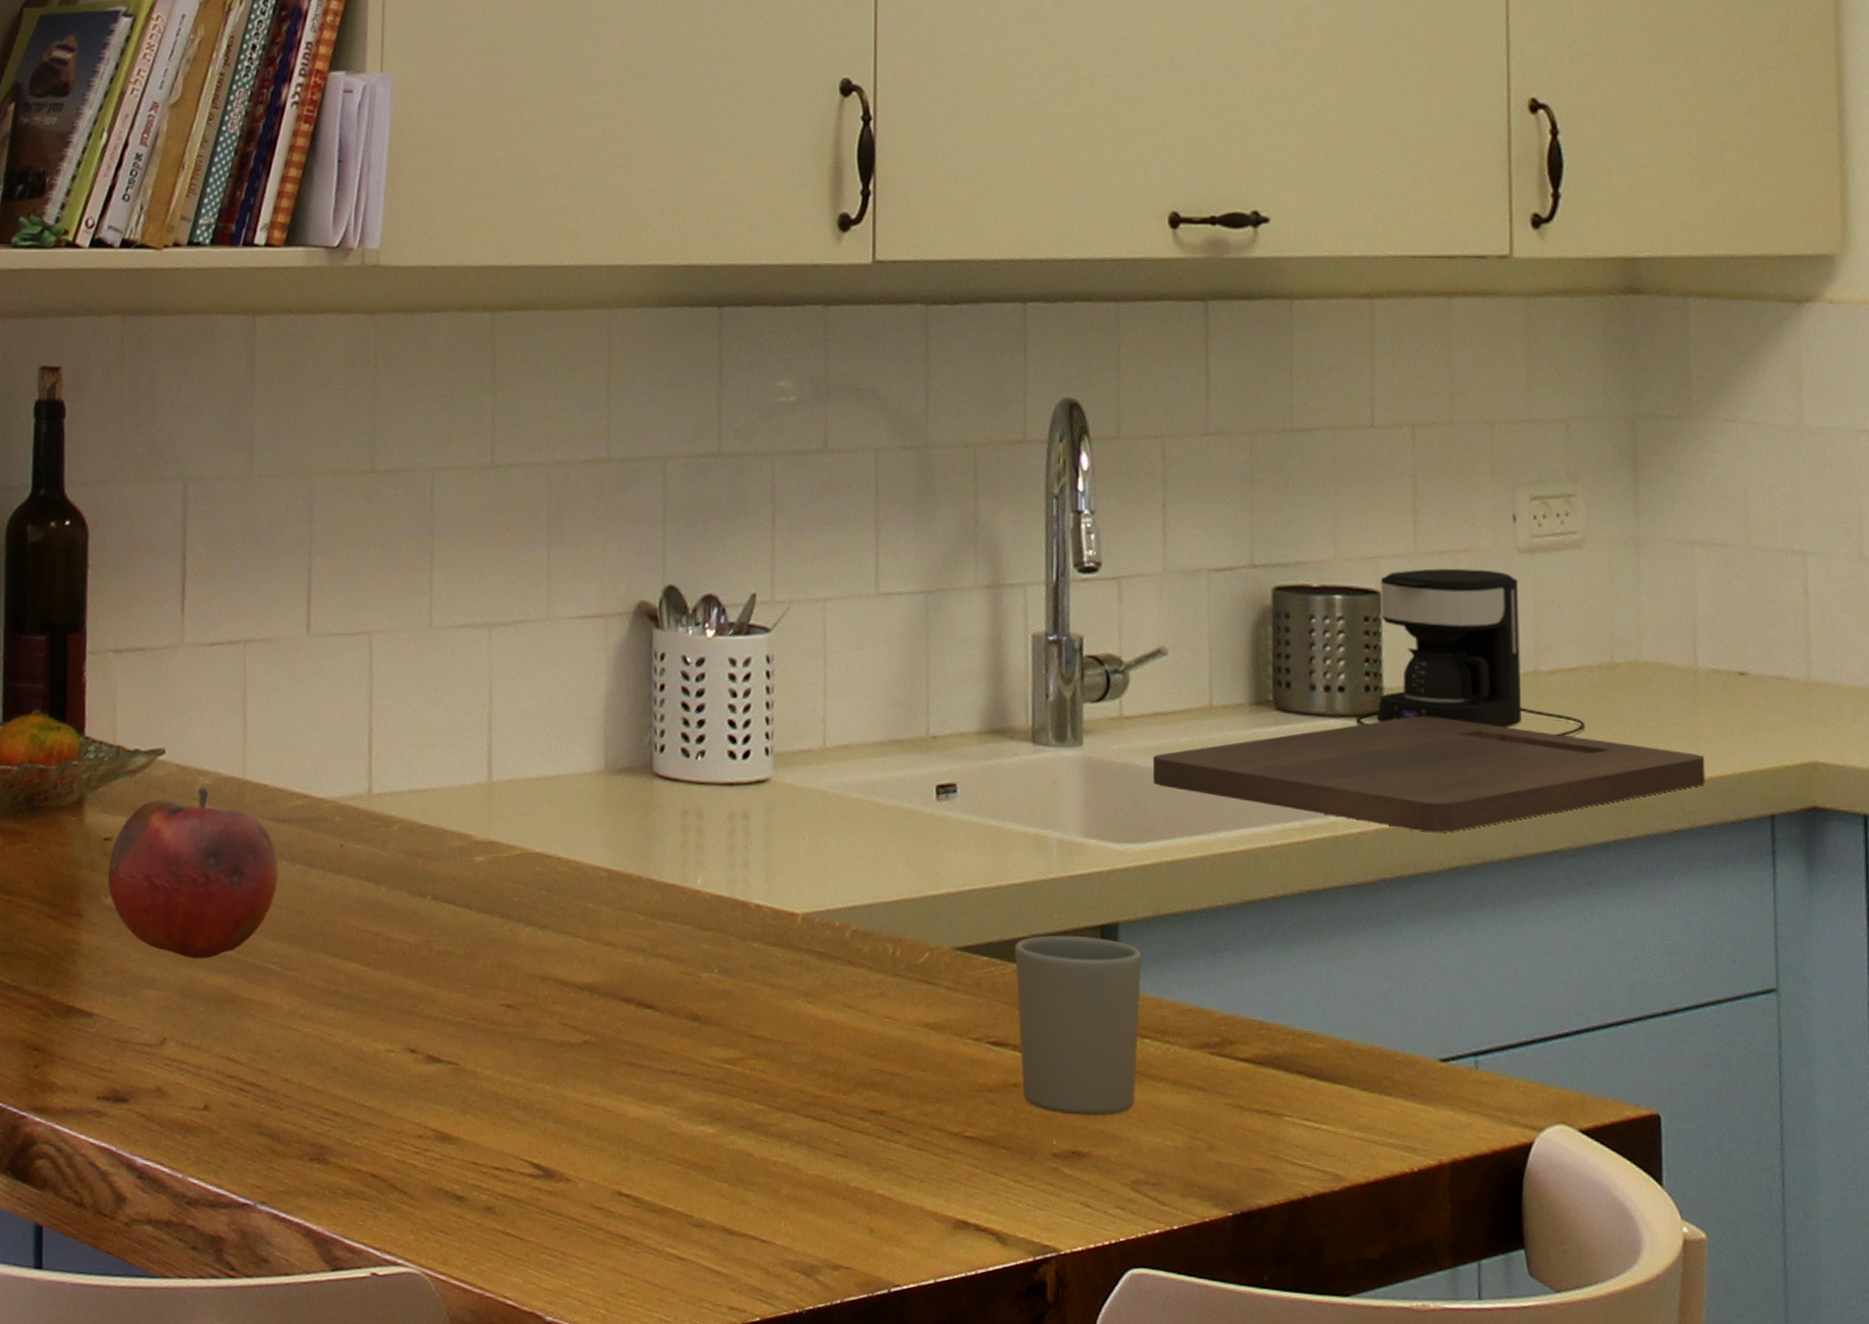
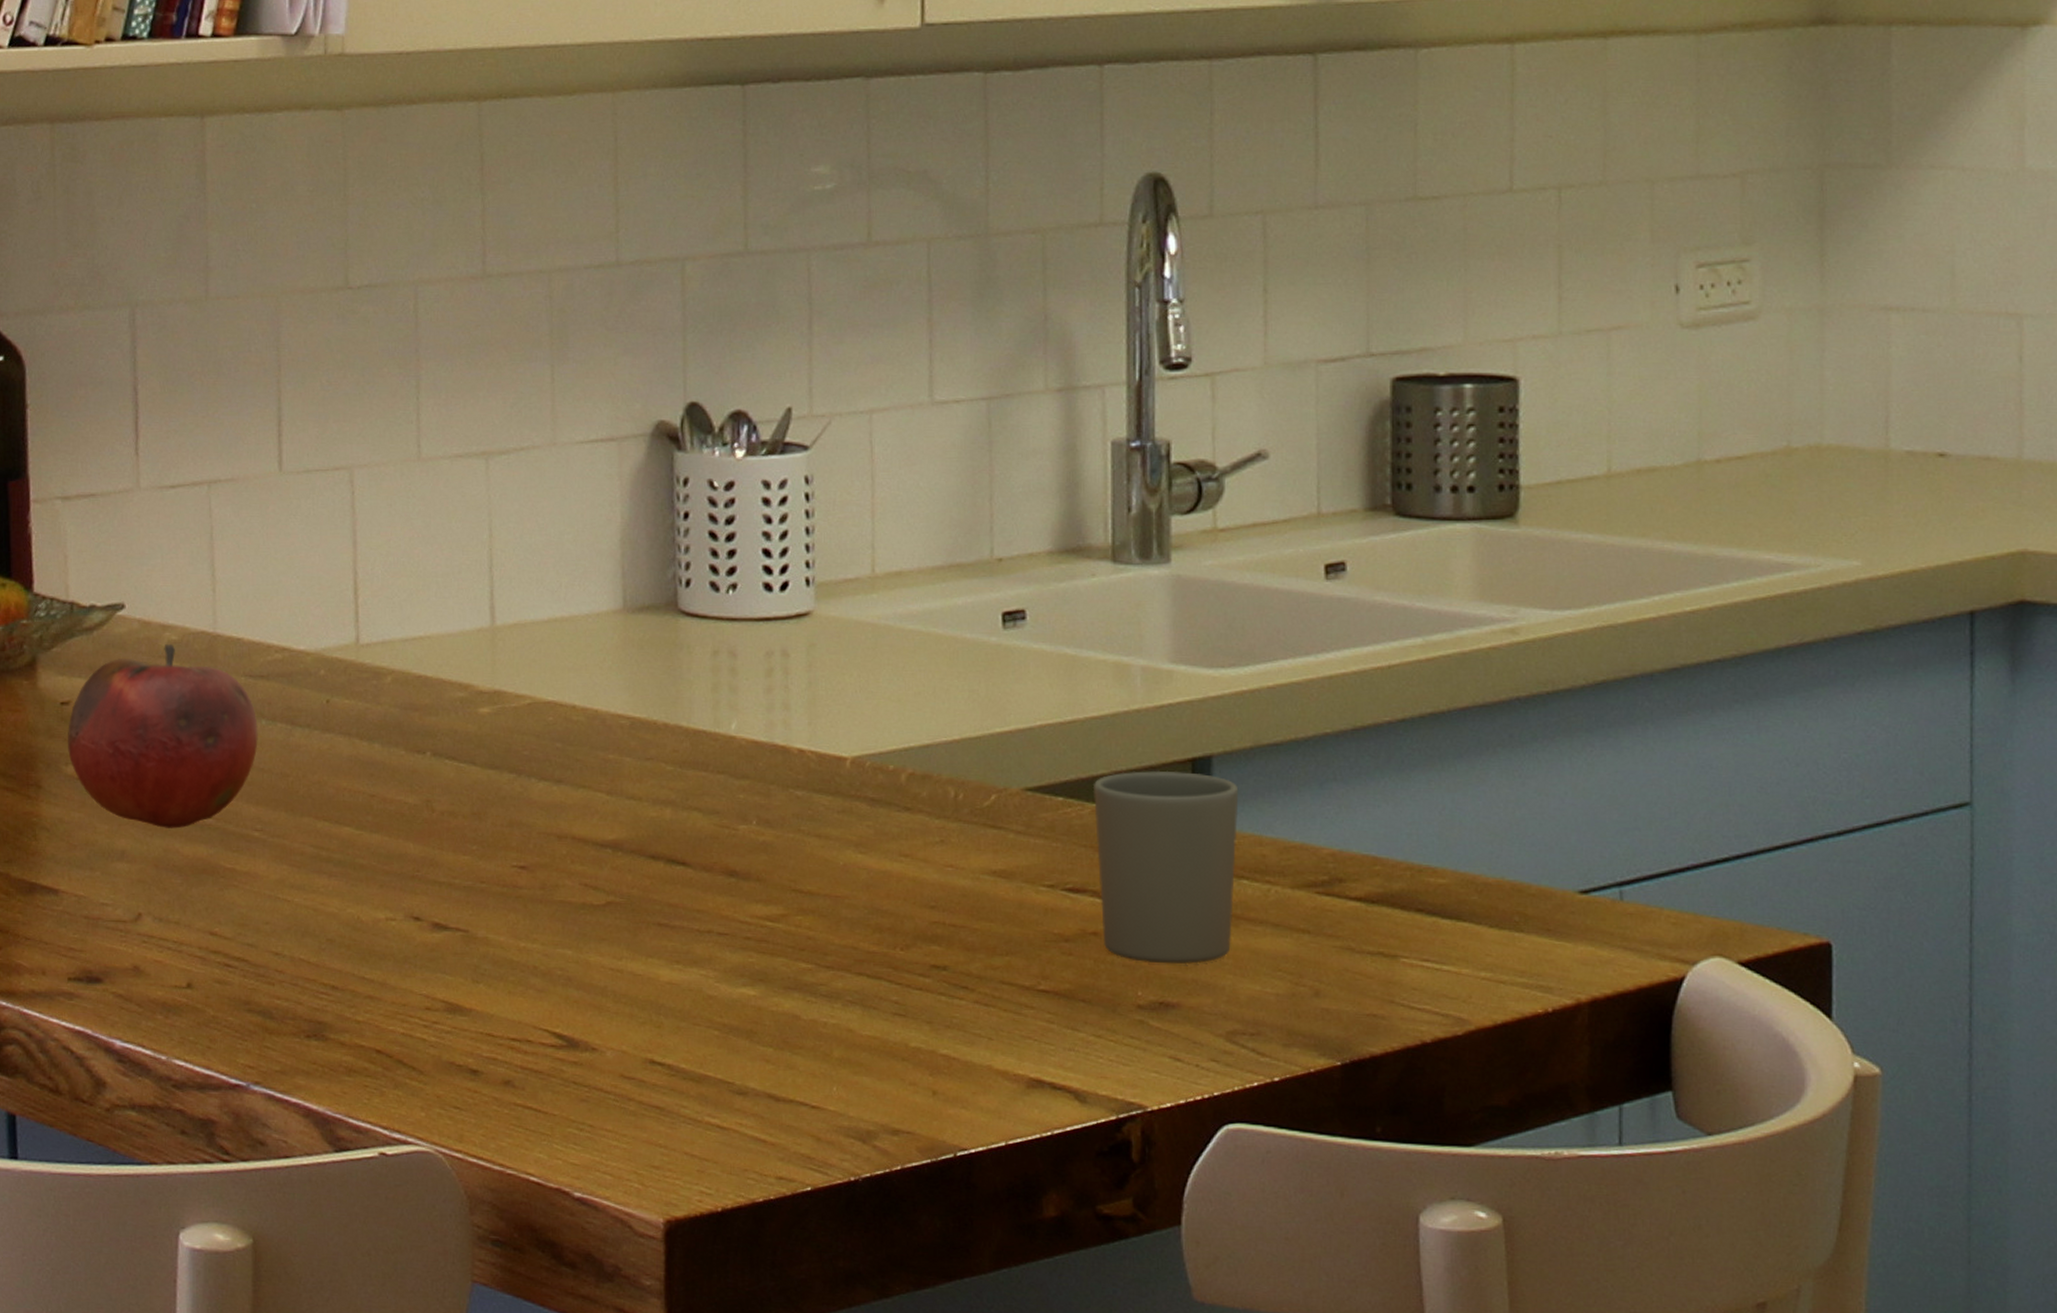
cutting board: present [1153,716,1706,833] -> none [1252,516,1895,644]
coffee maker: present [1356,568,1585,736] -> none [1488,348,1755,532]

